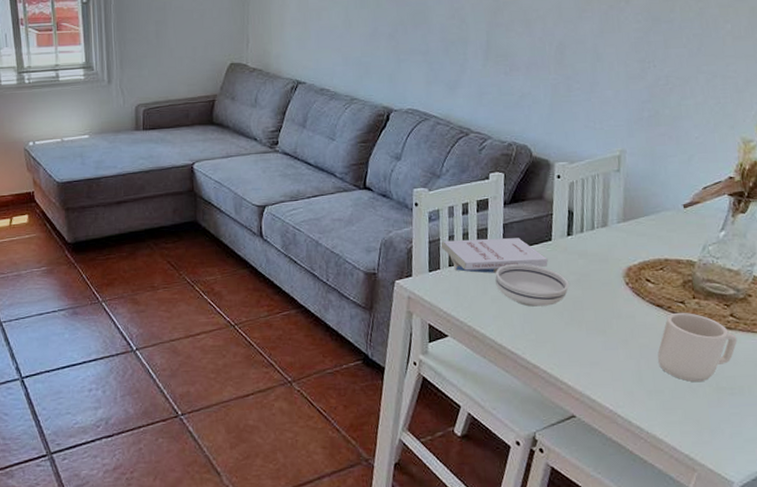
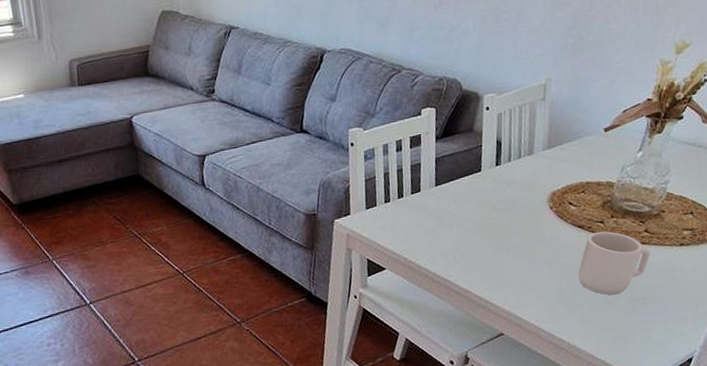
books: present [441,238,548,273] -> none [377,171,478,207]
bowl: present [495,263,570,307] -> none [429,195,498,236]

